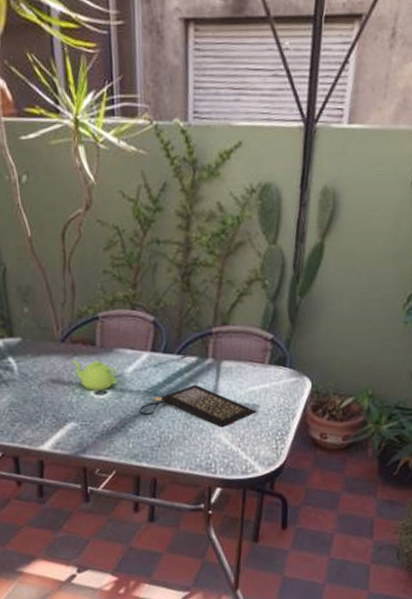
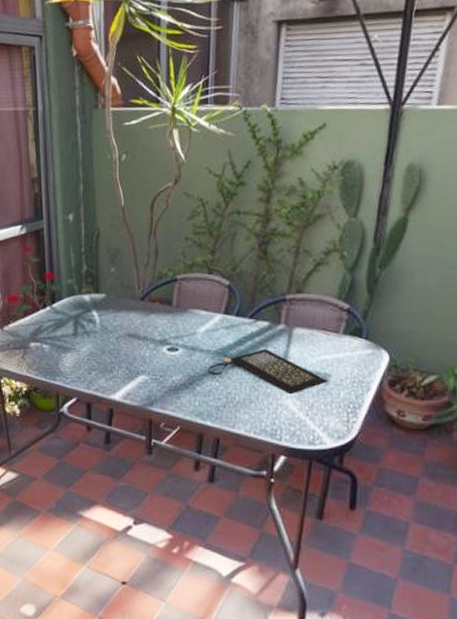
teapot: present [72,359,118,391] -> none [149,317,190,347]

